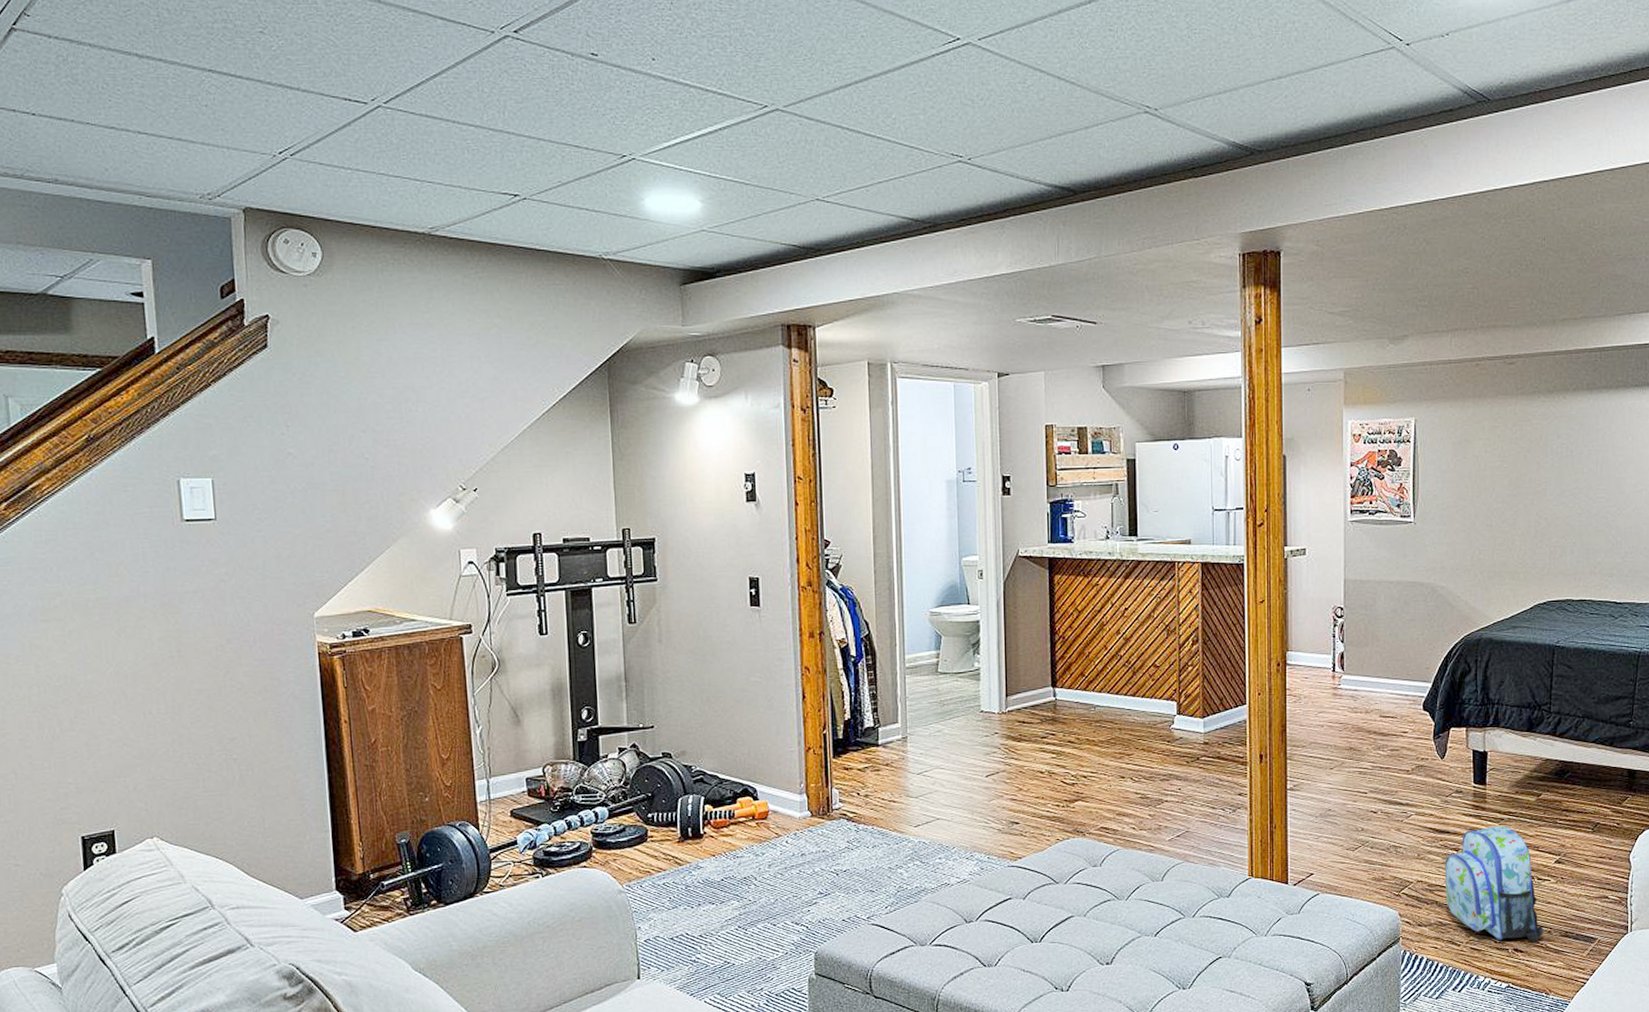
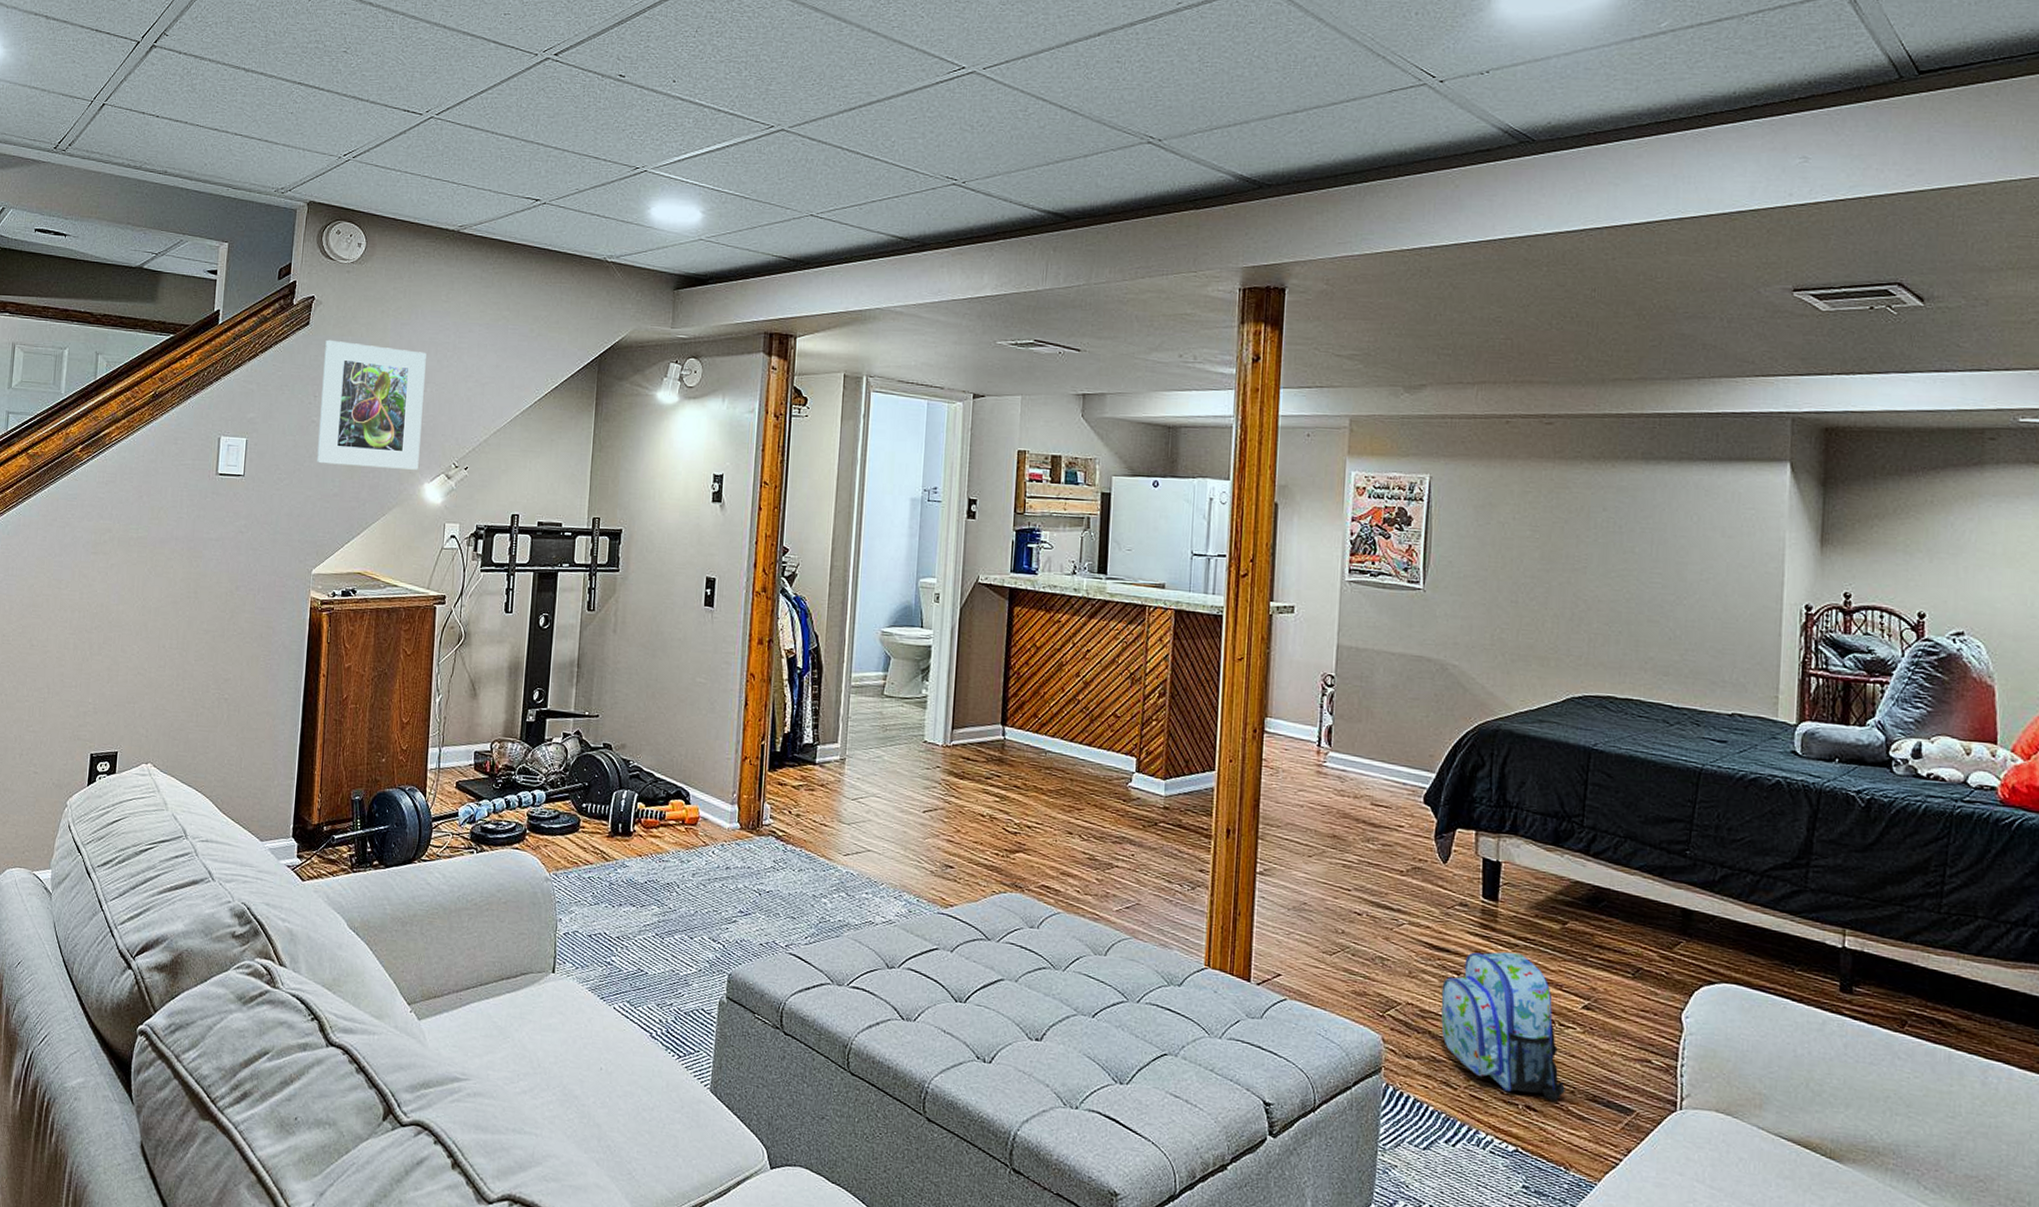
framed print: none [290,362,421,499] -> present [317,339,426,470]

